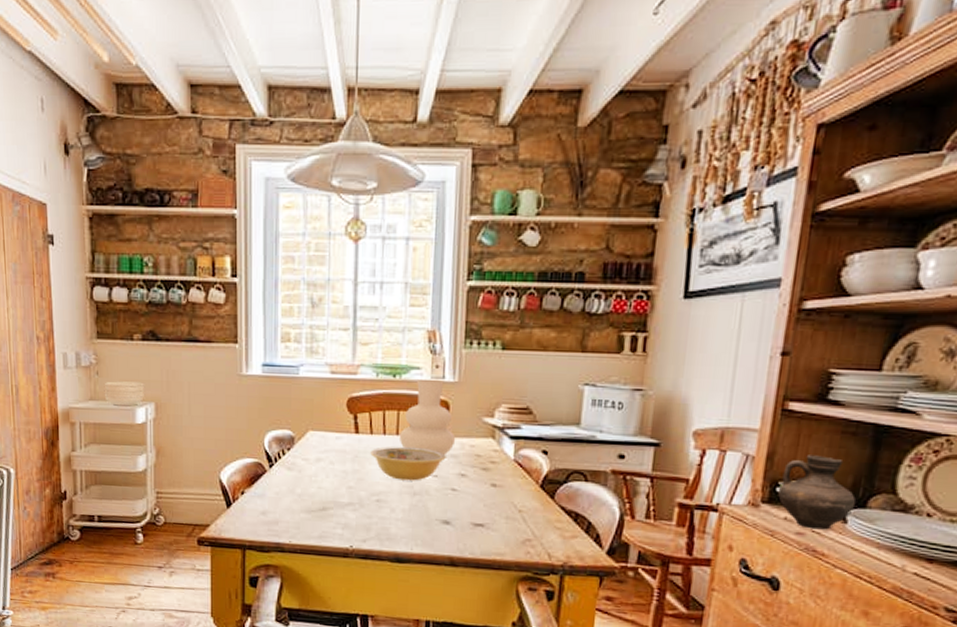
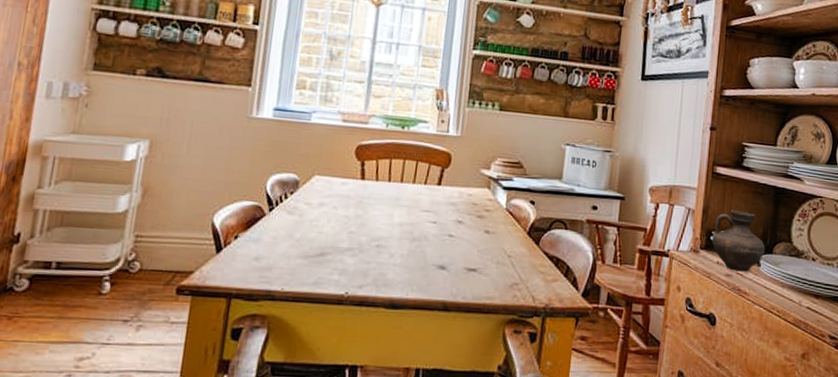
bowl: present [104,381,145,407] -> none [90,115,142,143]
ceramic bowl: present [370,446,446,481] -> none [374,193,446,227]
vase: present [398,378,456,456] -> none [402,131,456,203]

